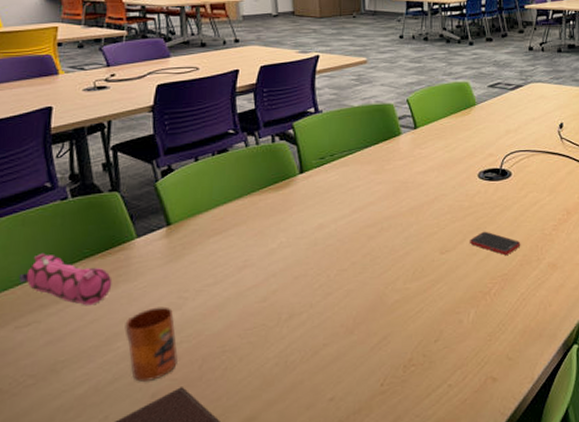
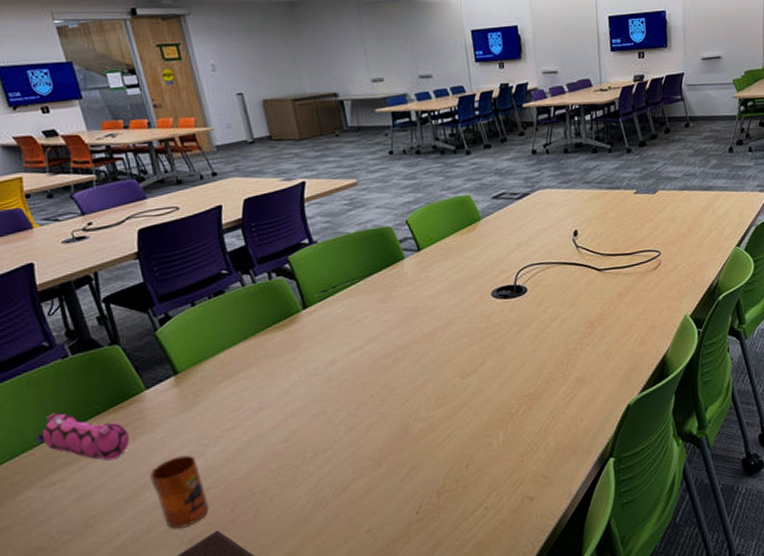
cell phone: present [470,231,521,255] -> none [490,351,545,374]

